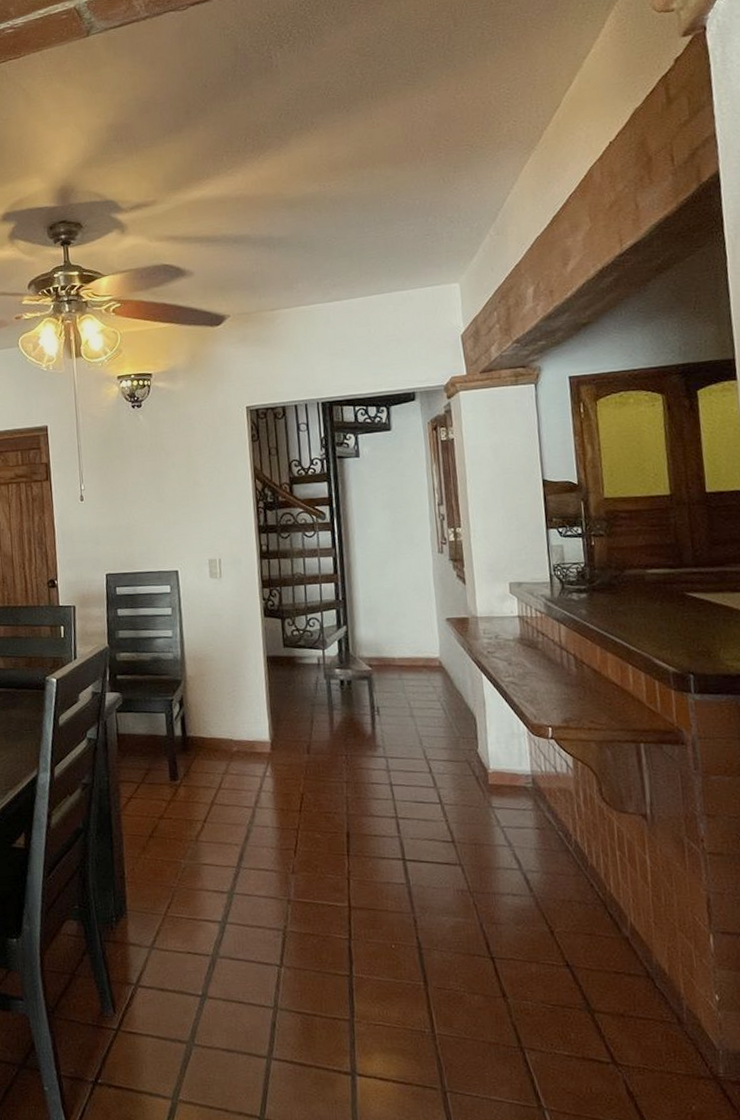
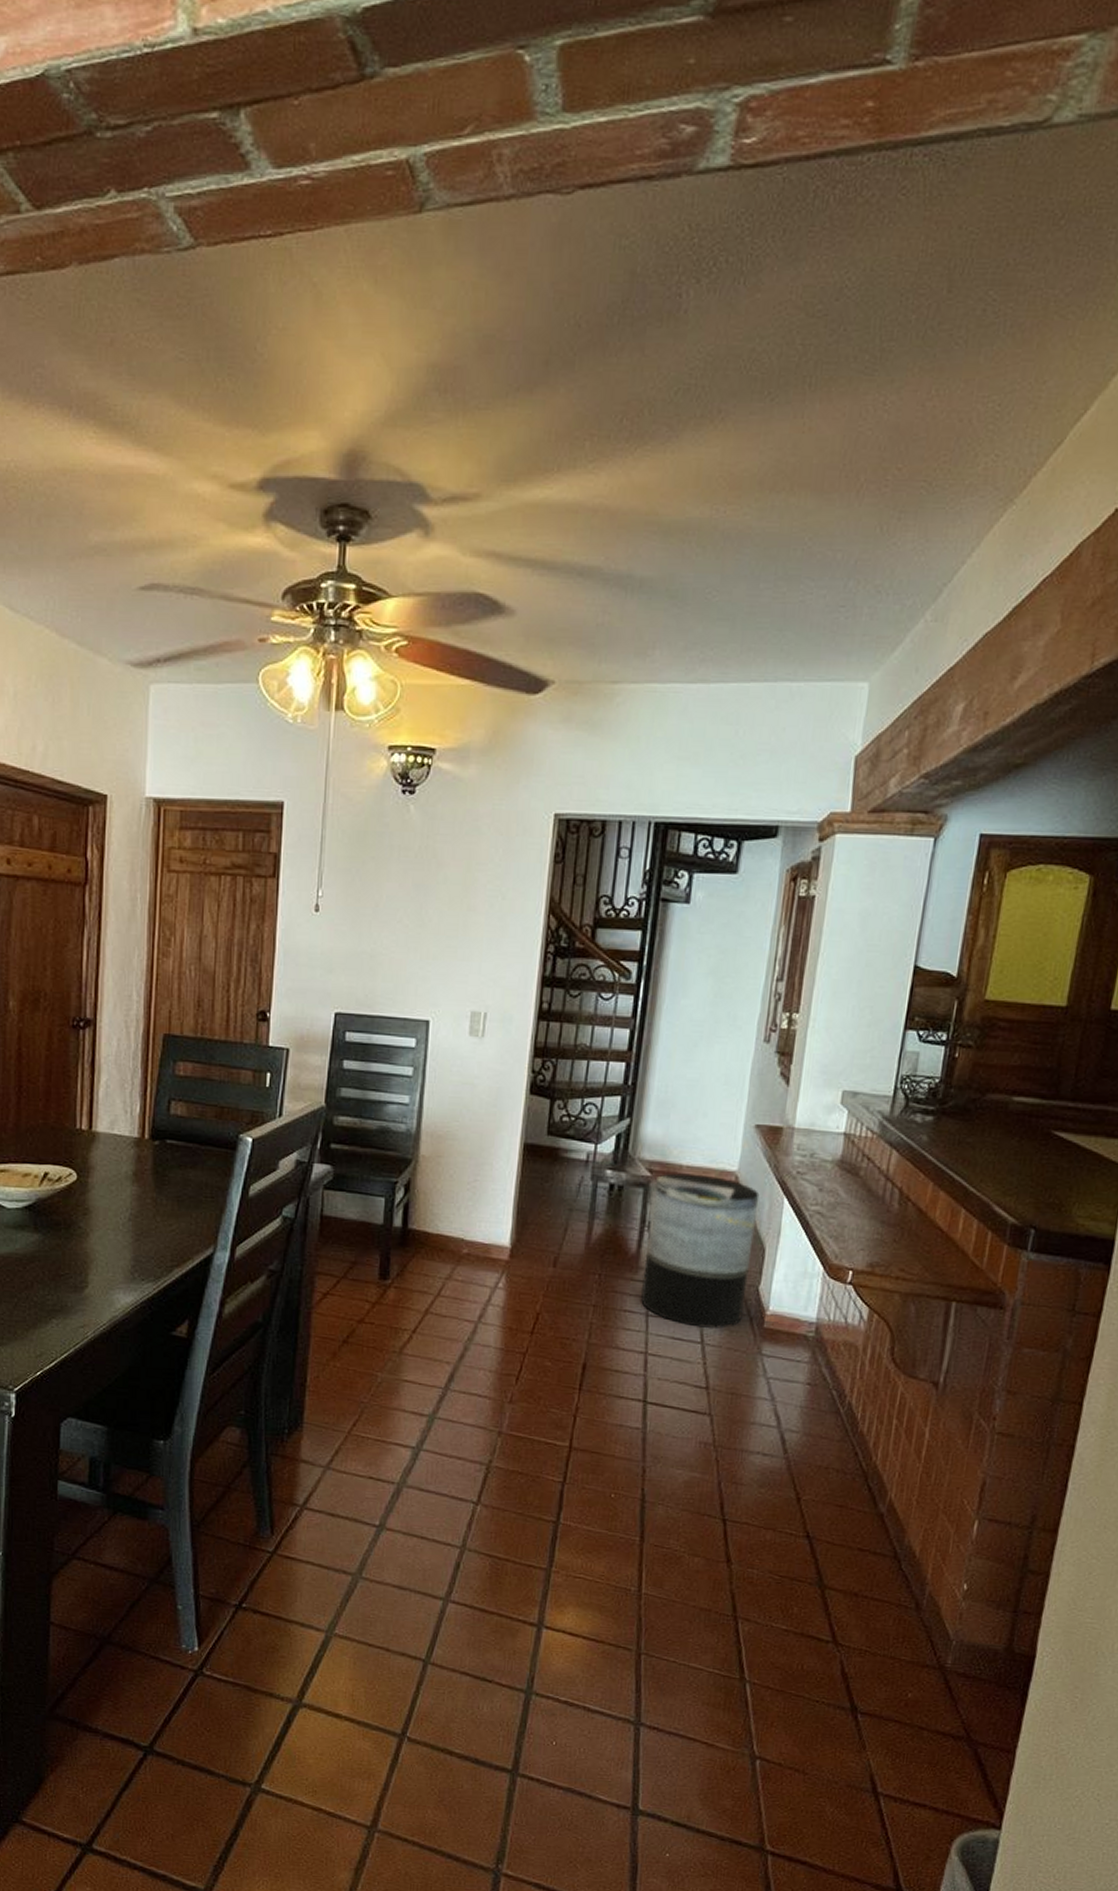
trash can: none [375,663,470,791] -> present [641,1173,760,1329]

